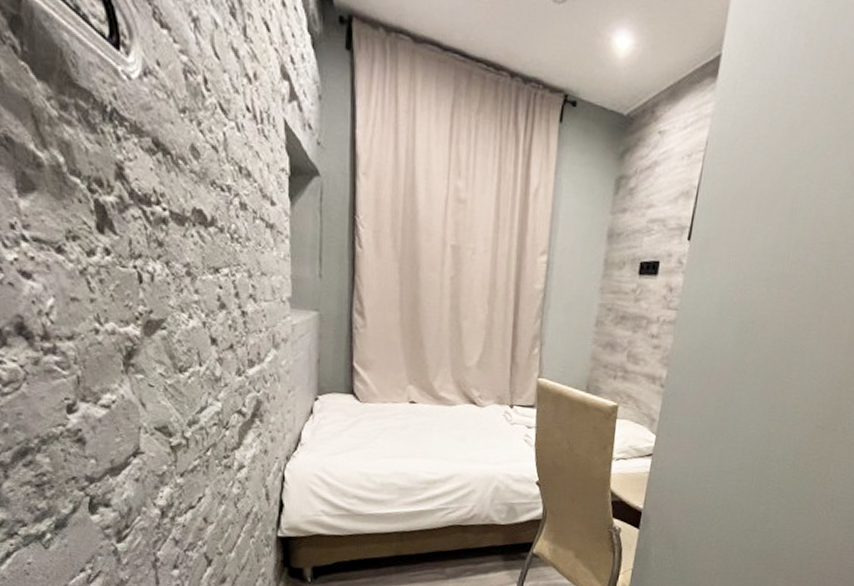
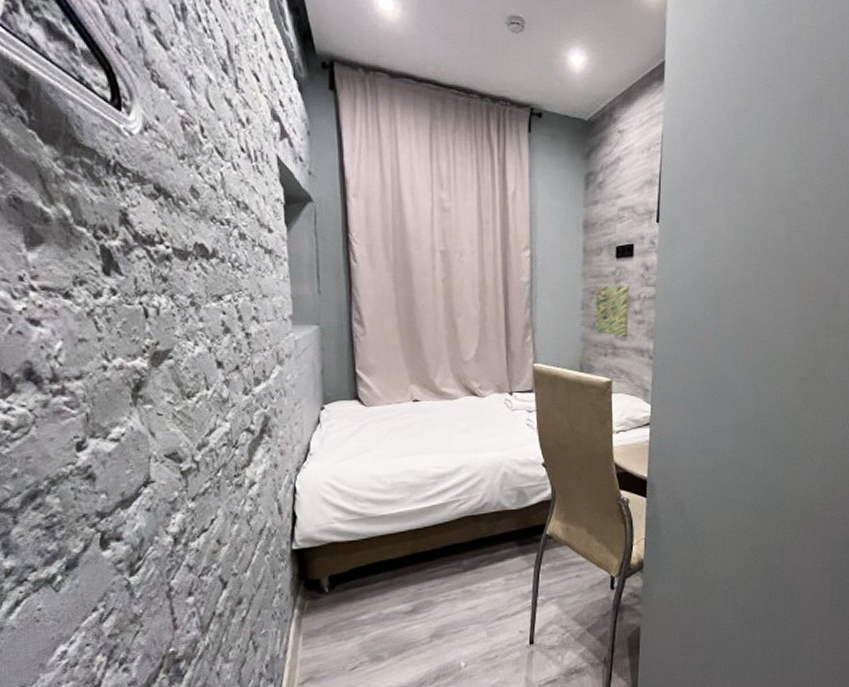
wall art: none [607,302,649,363] -> present [595,285,629,338]

